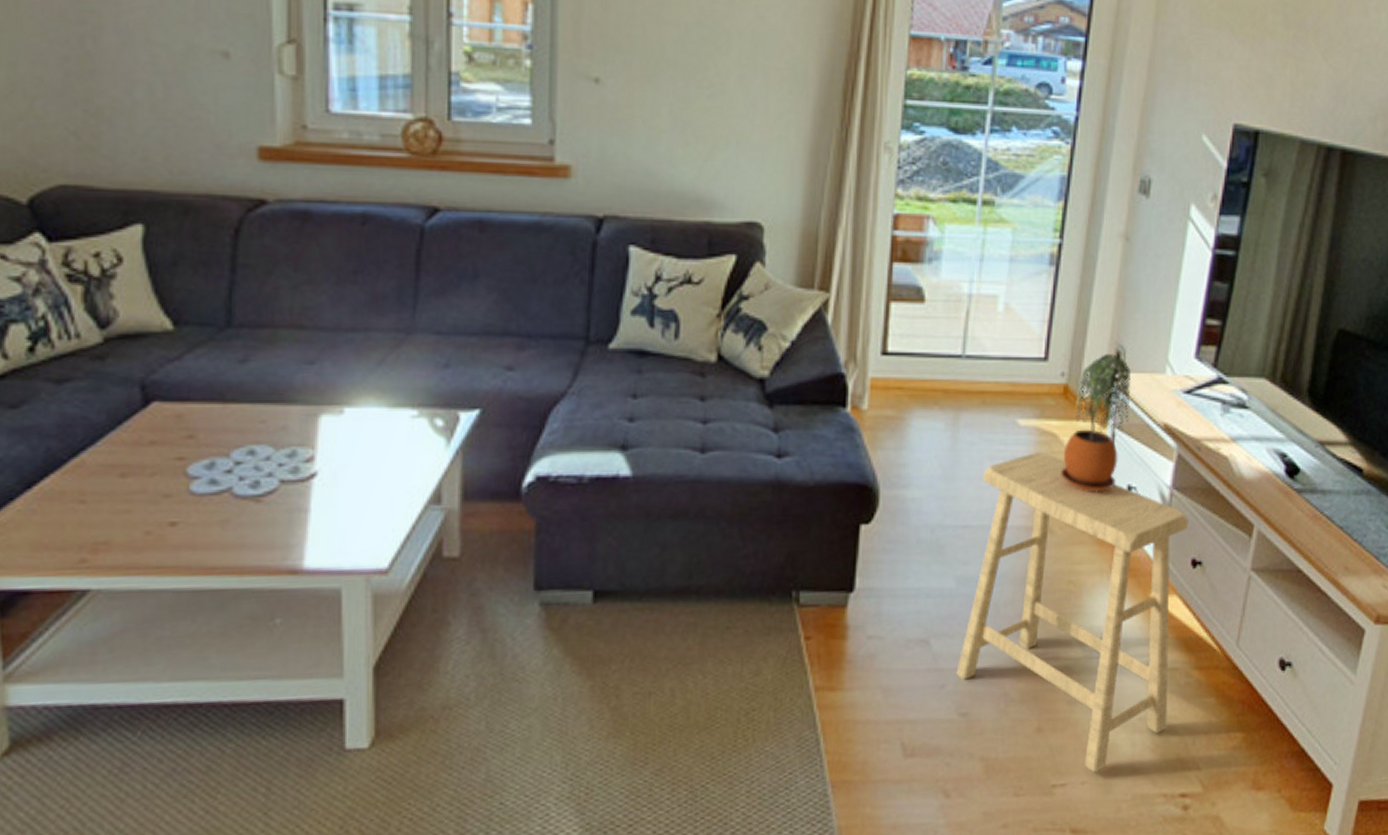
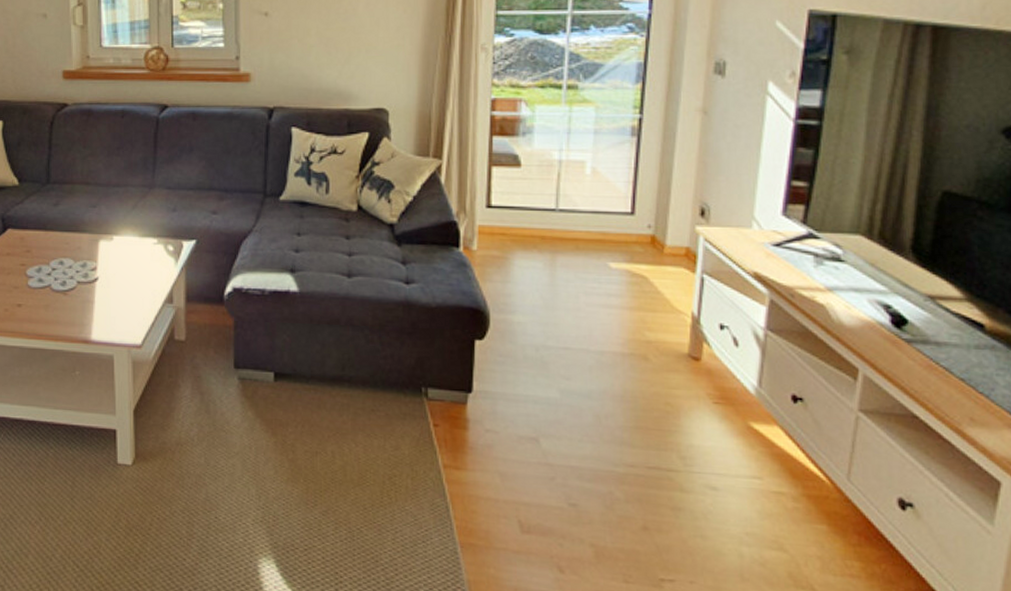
stool: present [956,452,1189,774] -> none [564,291,786,576]
potted plant: present [1061,354,1131,492] -> none [653,210,717,328]

